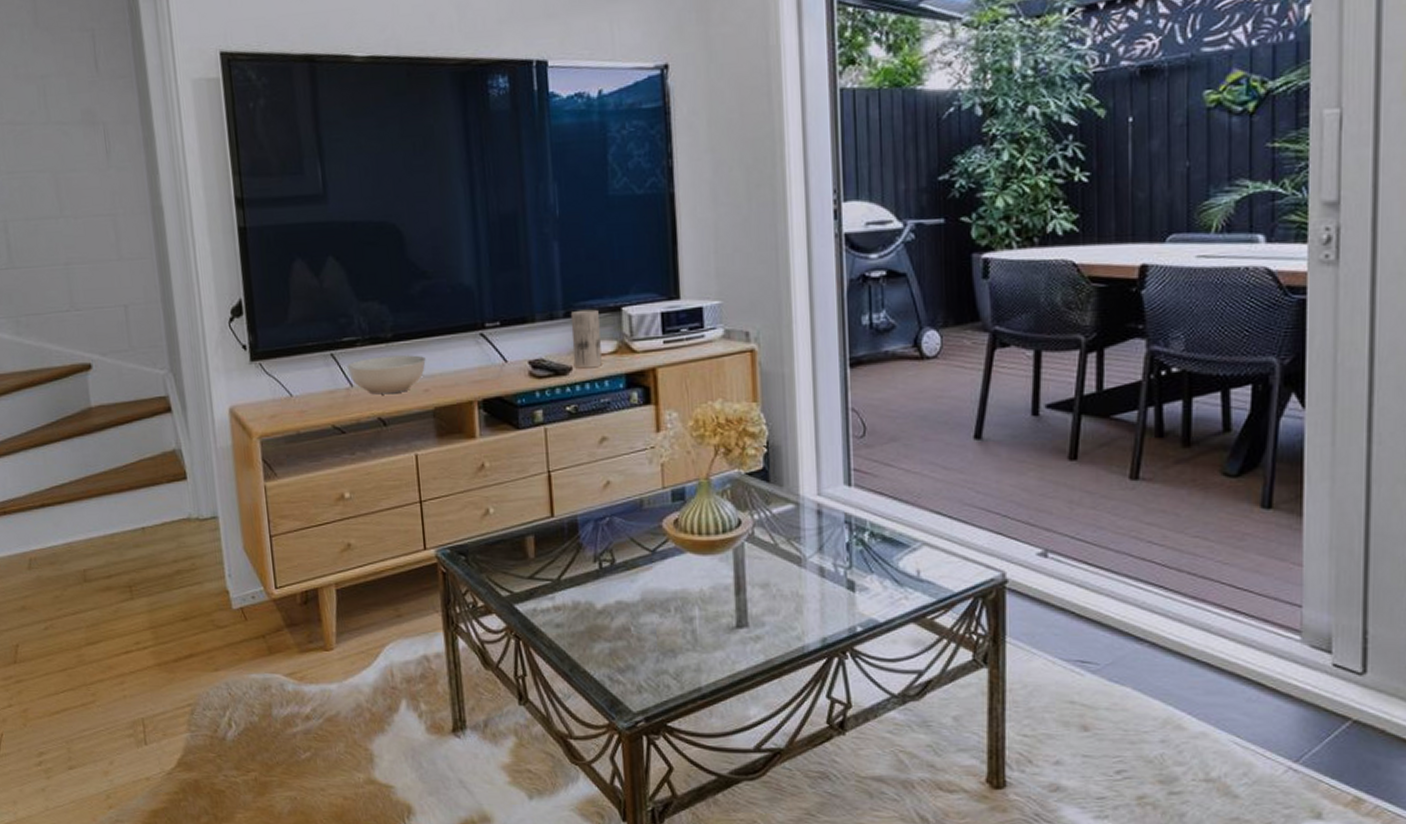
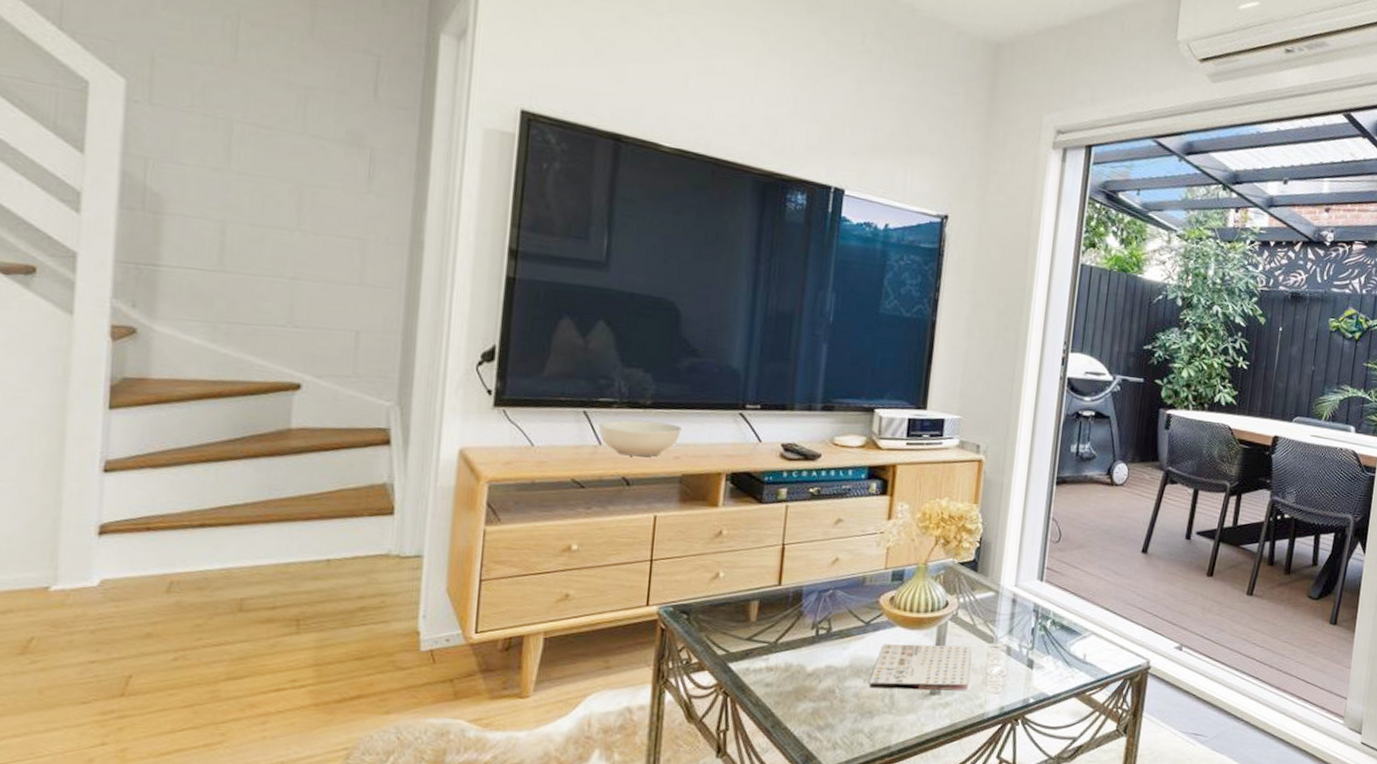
candle: present [570,309,602,369] -> none [823,405,854,458]
magazine: none [666,562,825,625] -> present [869,642,1008,694]

